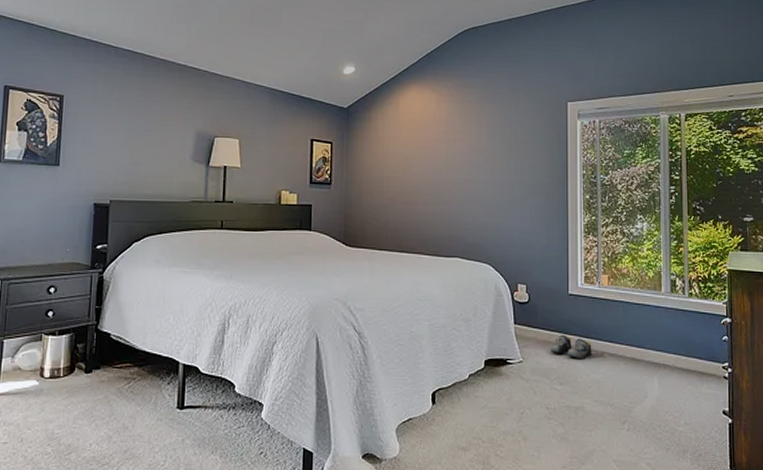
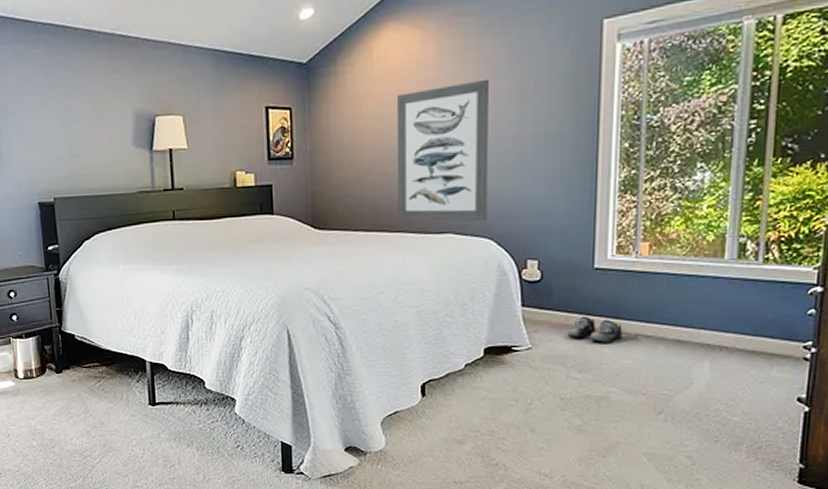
wall art: none [415,136,487,249] -> present [396,79,488,222]

